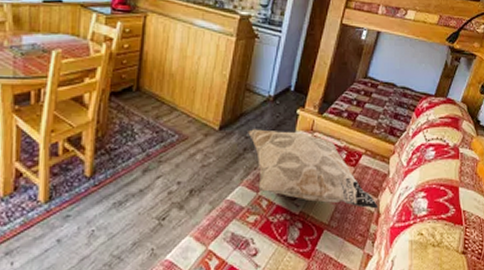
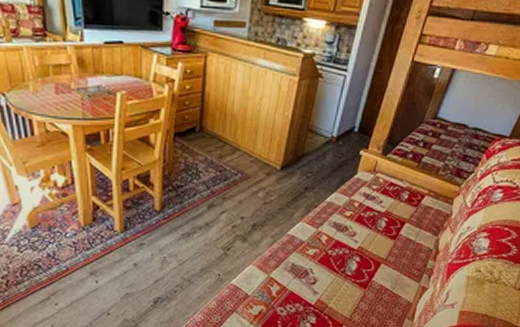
decorative pillow: present [248,129,378,209] -> none [309,169,438,247]

